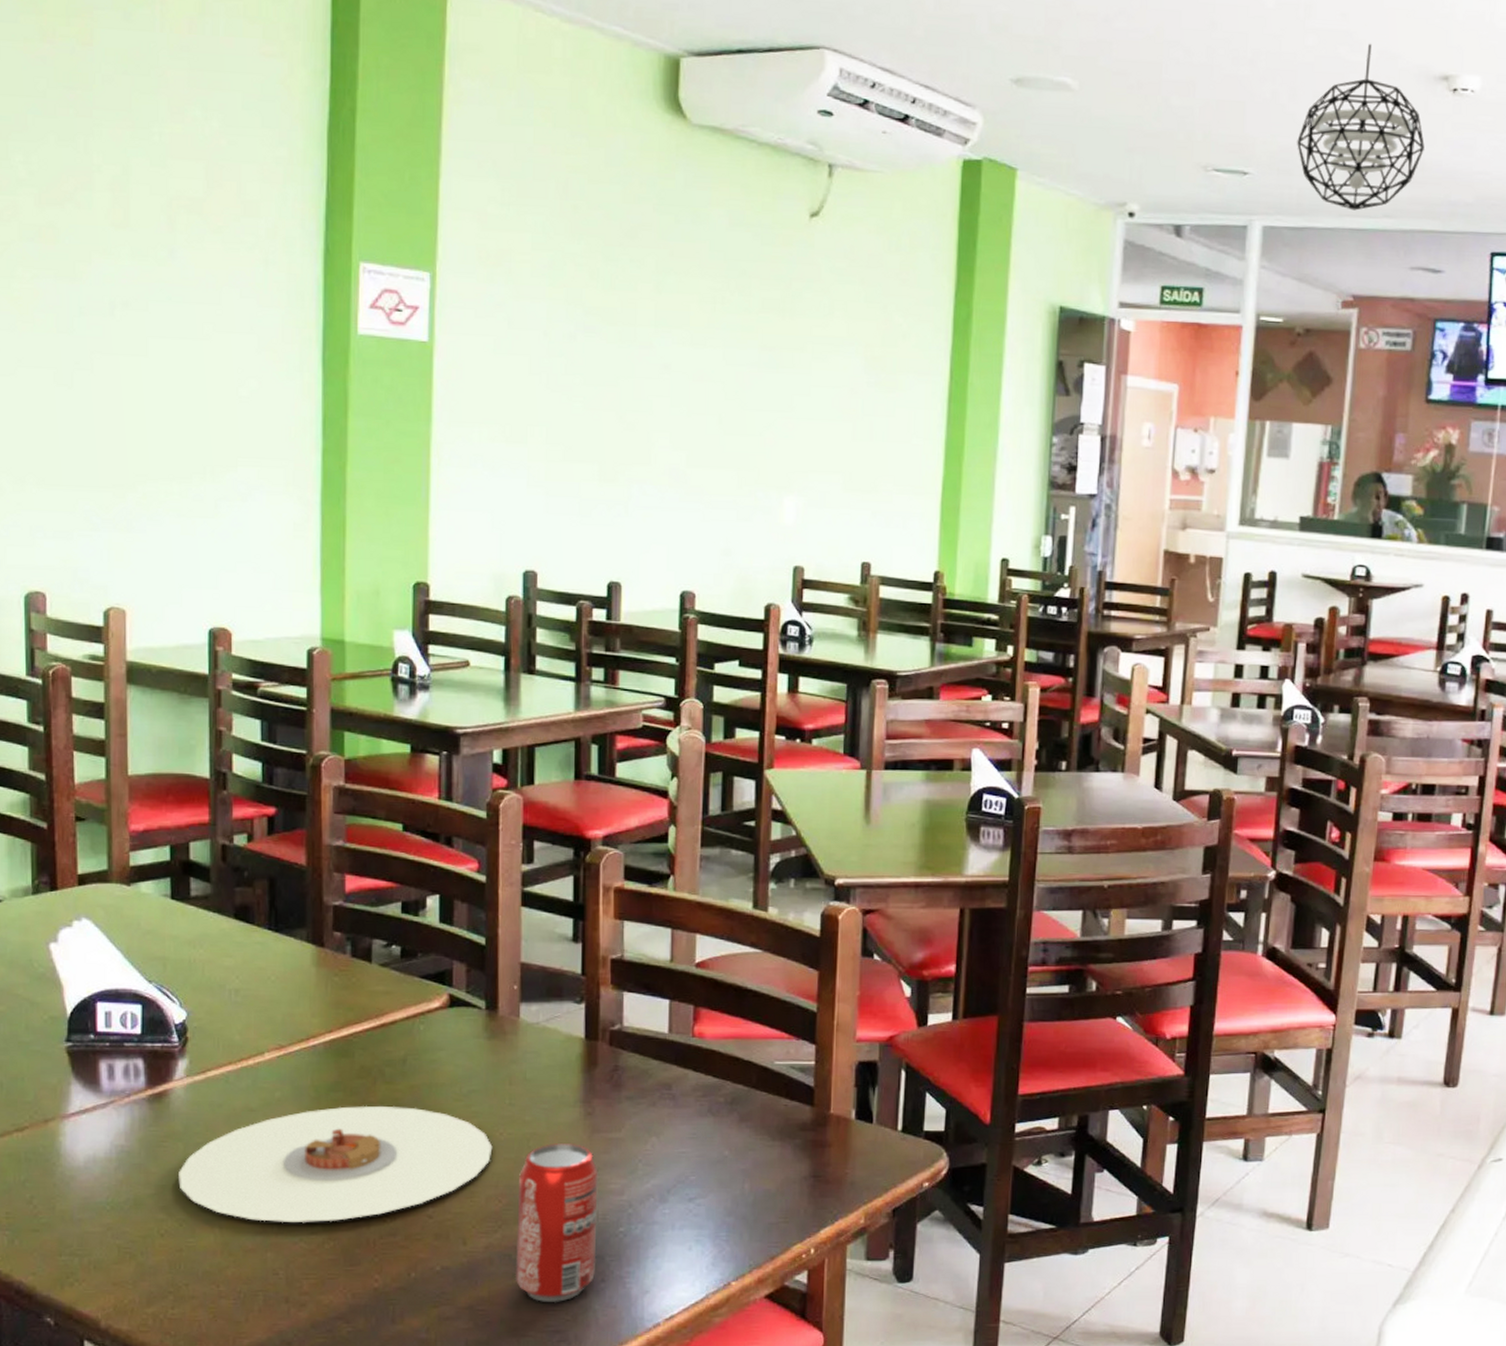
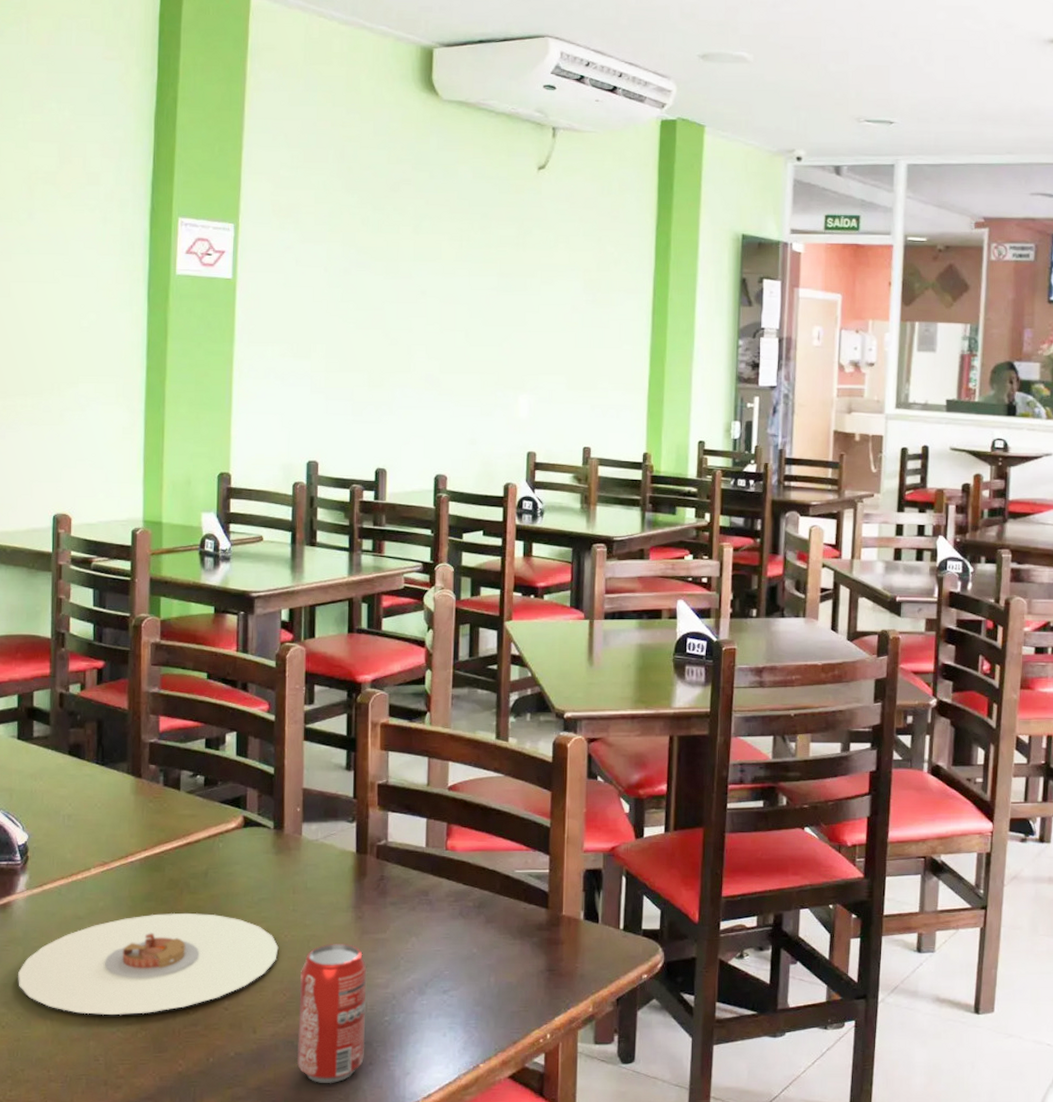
pendant light: present [1297,43,1425,211] -> none [933,16,1038,149]

